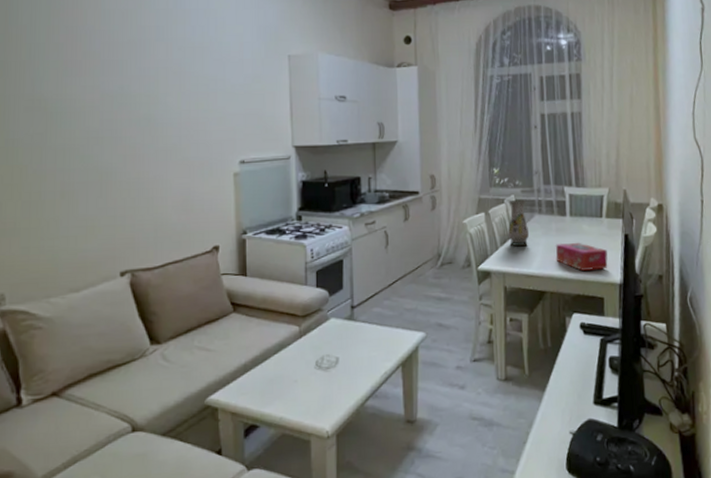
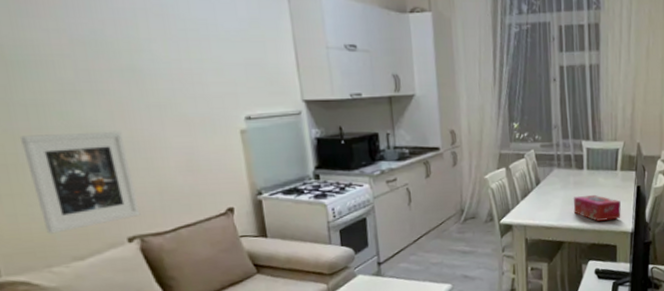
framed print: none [46,172,135,266] -> present [20,131,141,234]
vase: present [507,199,529,247] -> none [528,154,548,200]

